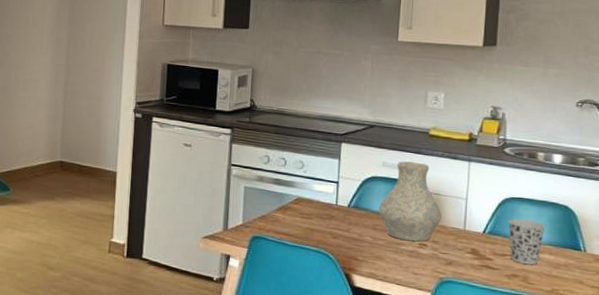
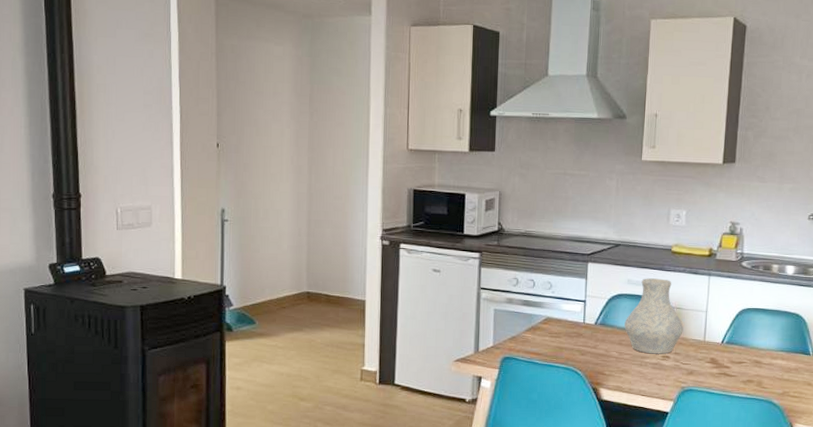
cup: present [508,218,546,265] -> none [745,327,779,371]

